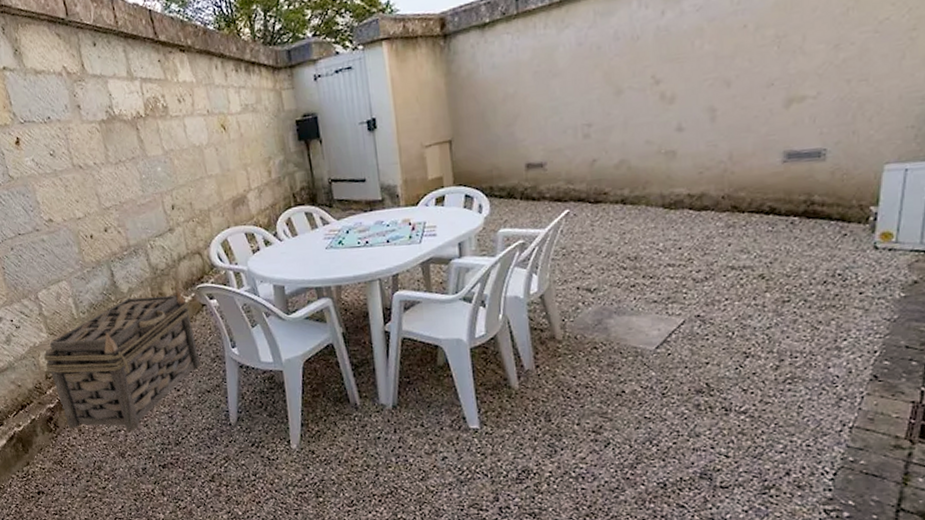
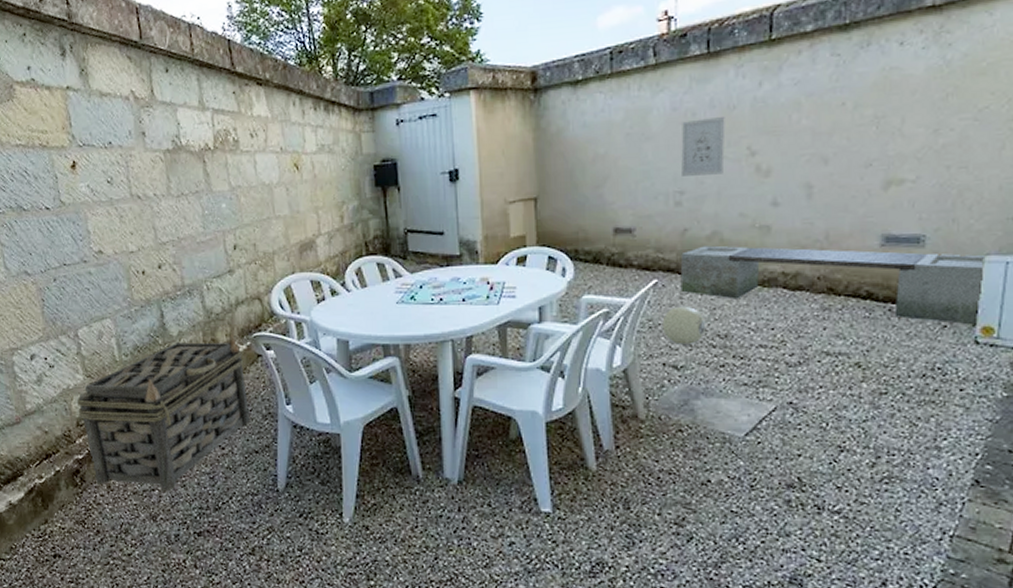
ball: none [575,232,616,269] -> present [662,306,705,345]
wall art: none [587,47,630,109] -> present [681,116,726,176]
garden bench: none [590,164,883,232] -> present [680,245,984,325]

